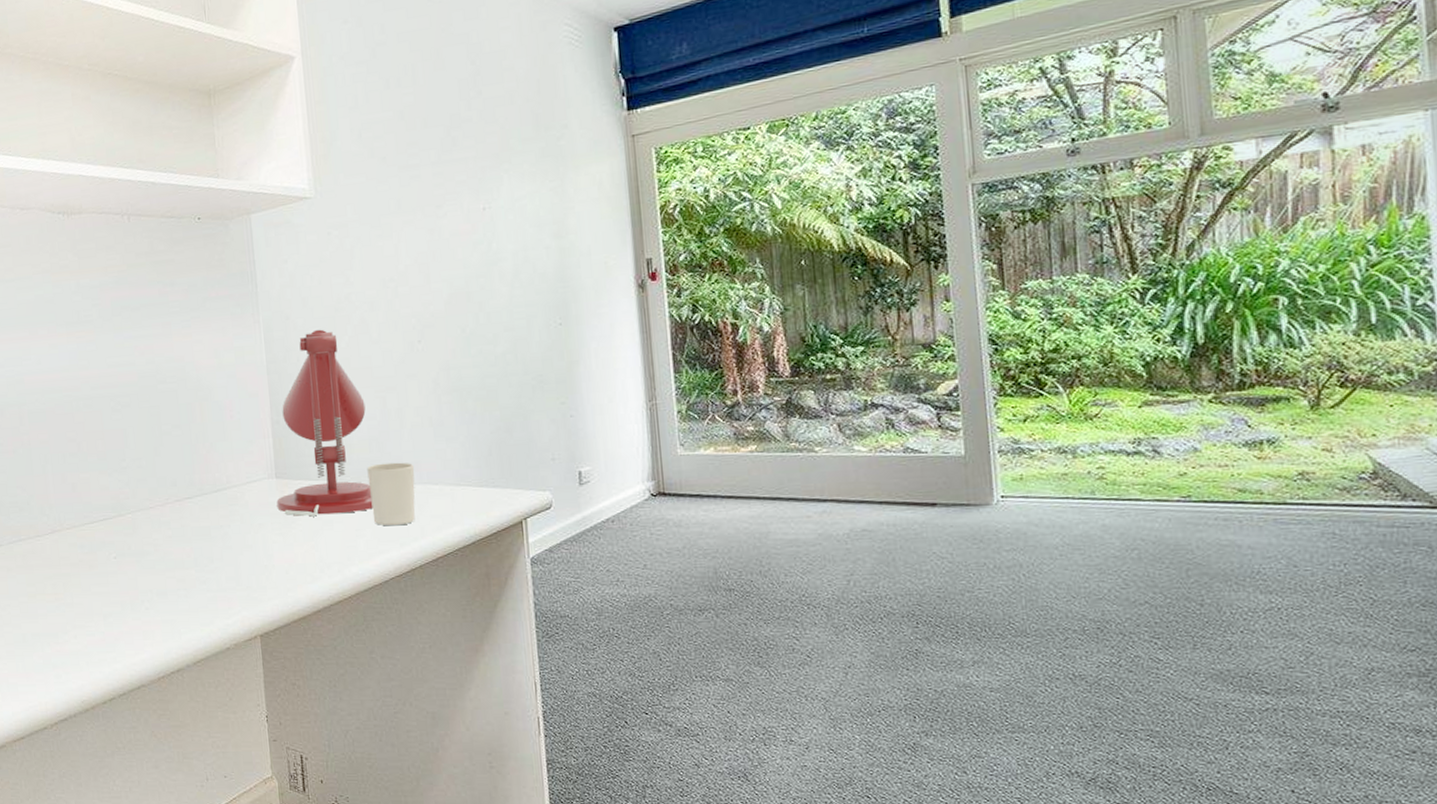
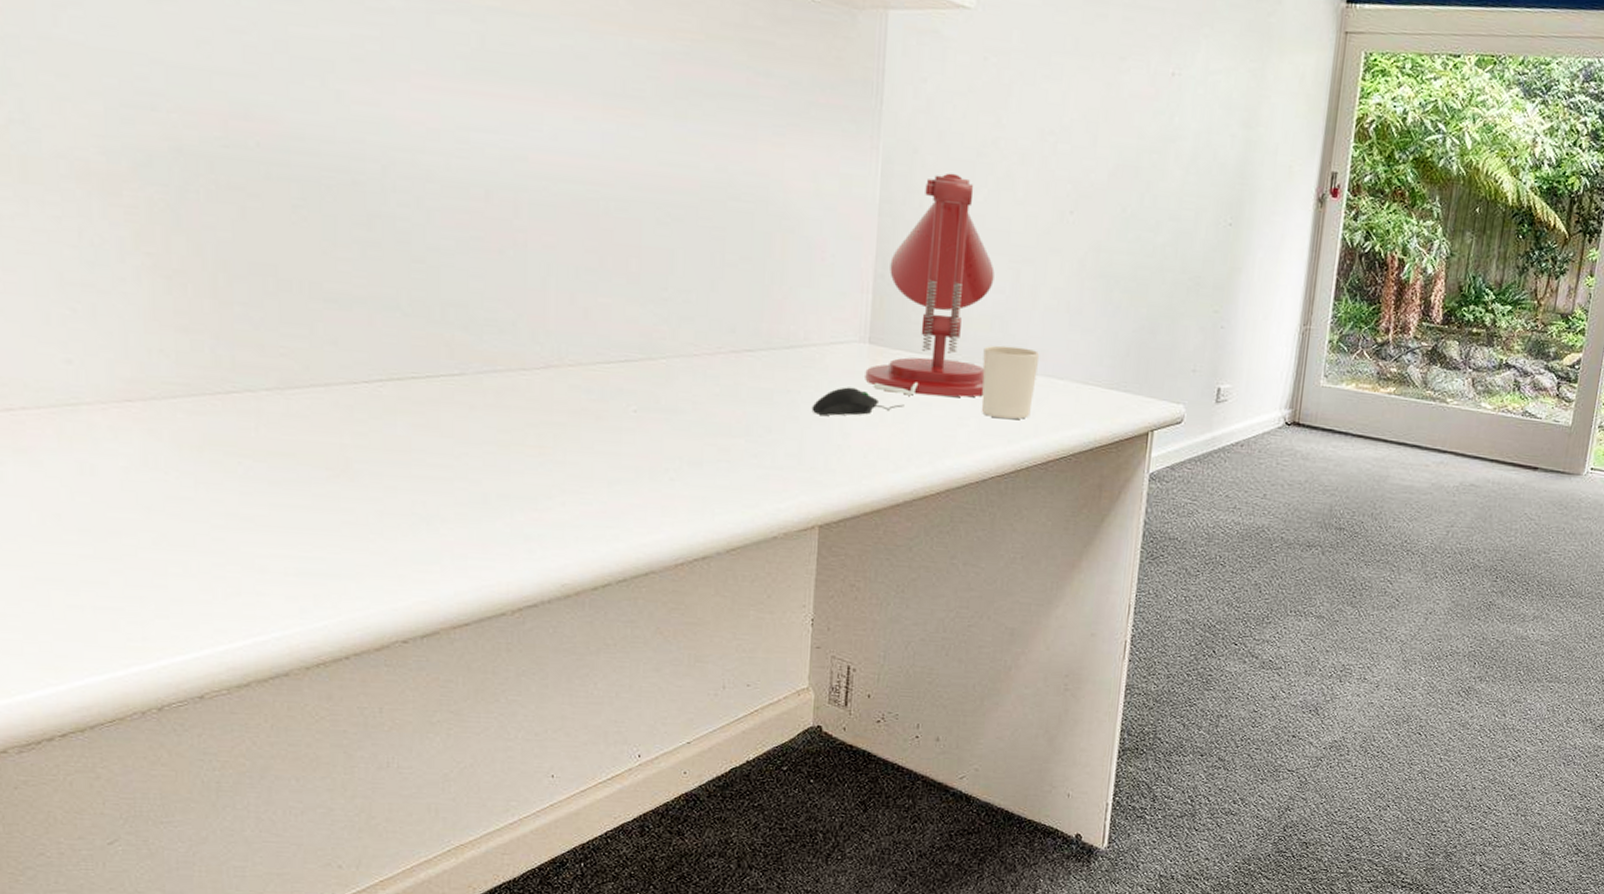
computer mouse: none [240,516,311,542] -> present [811,387,905,416]

